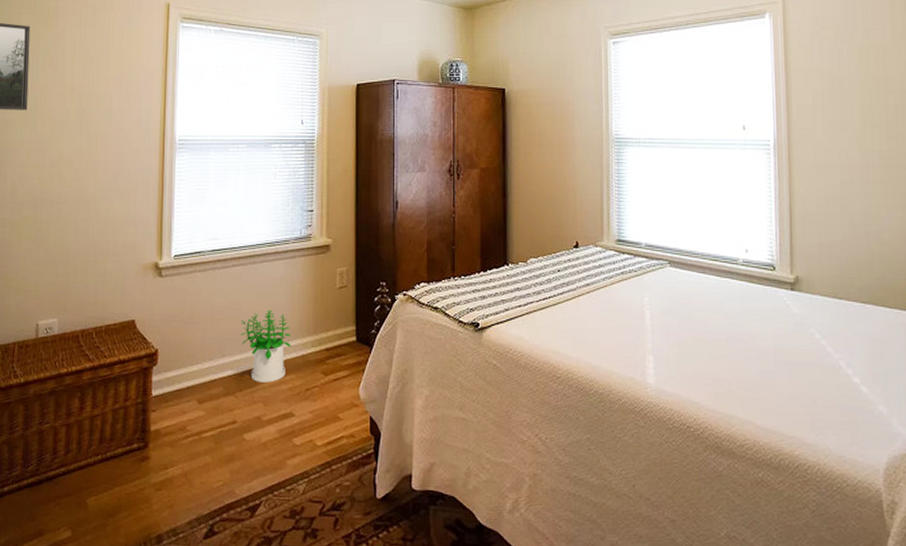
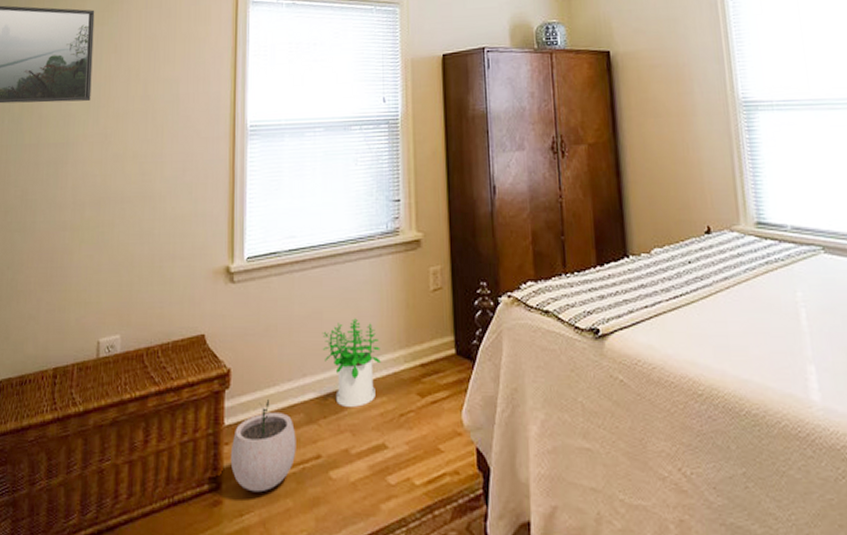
plant pot: none [157,375,215,451] -> present [230,399,296,493]

